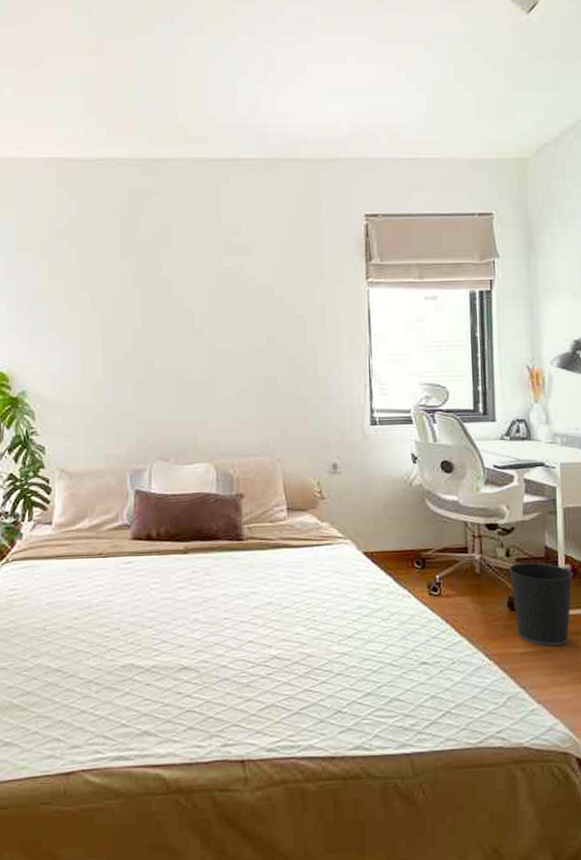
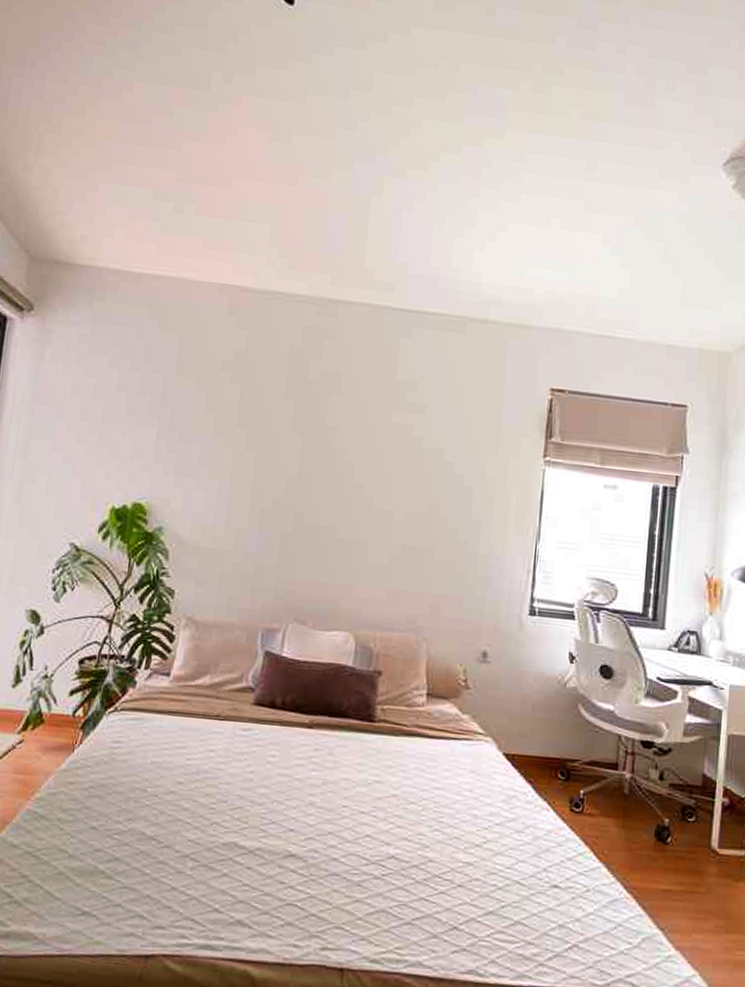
wastebasket: present [508,562,574,646] -> none [660,788,731,888]

